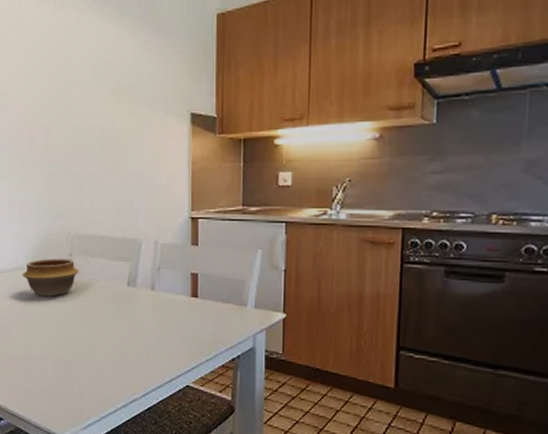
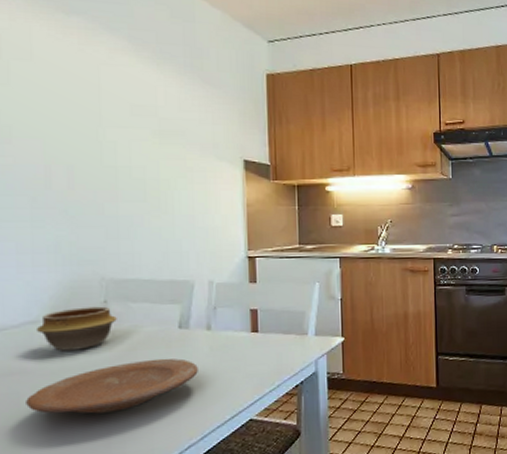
plate: none [15,312,142,357] -> present [26,358,198,414]

